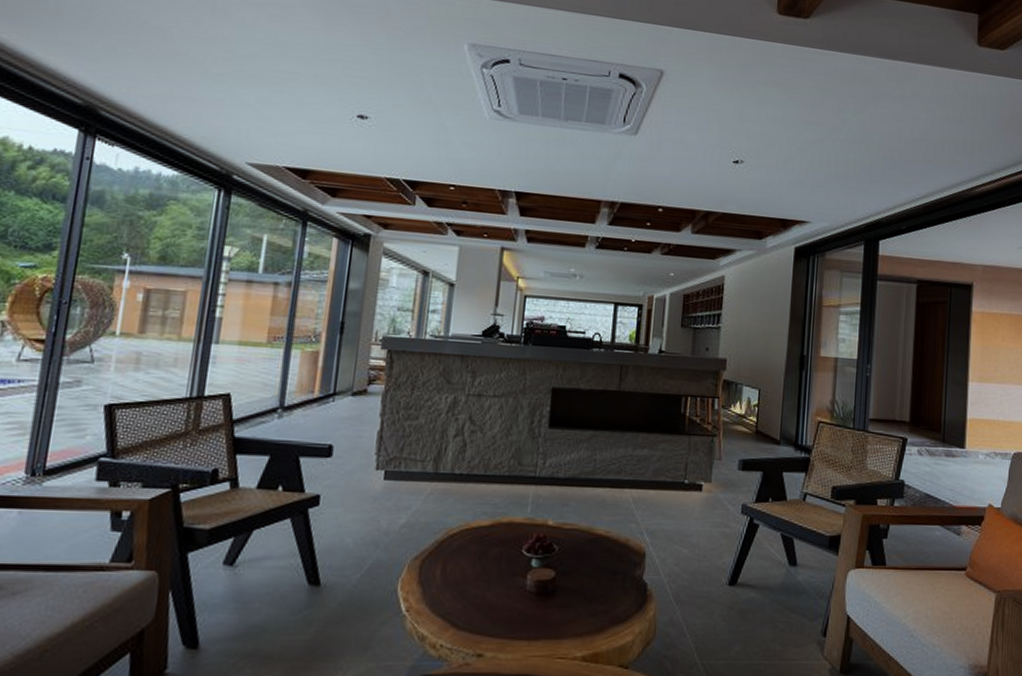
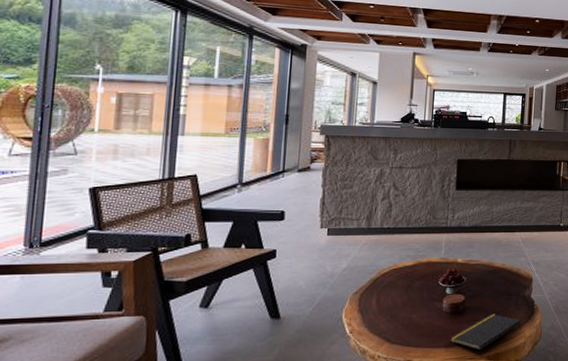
notepad: none [534,598,630,647] -> present [450,313,522,350]

